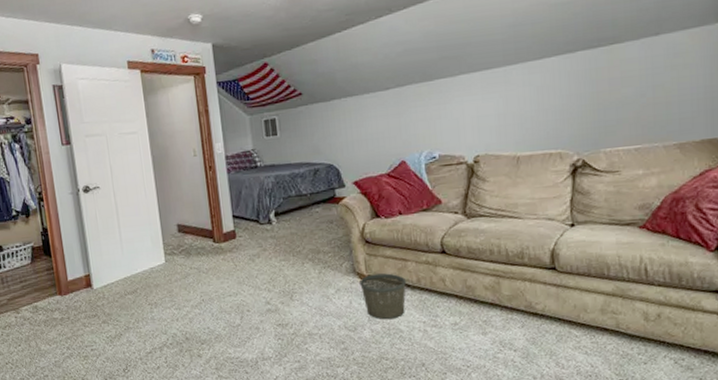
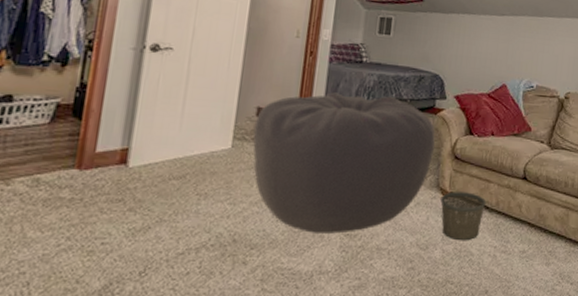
bean bag chair: none [178,194,344,326] -> present [252,92,435,234]

